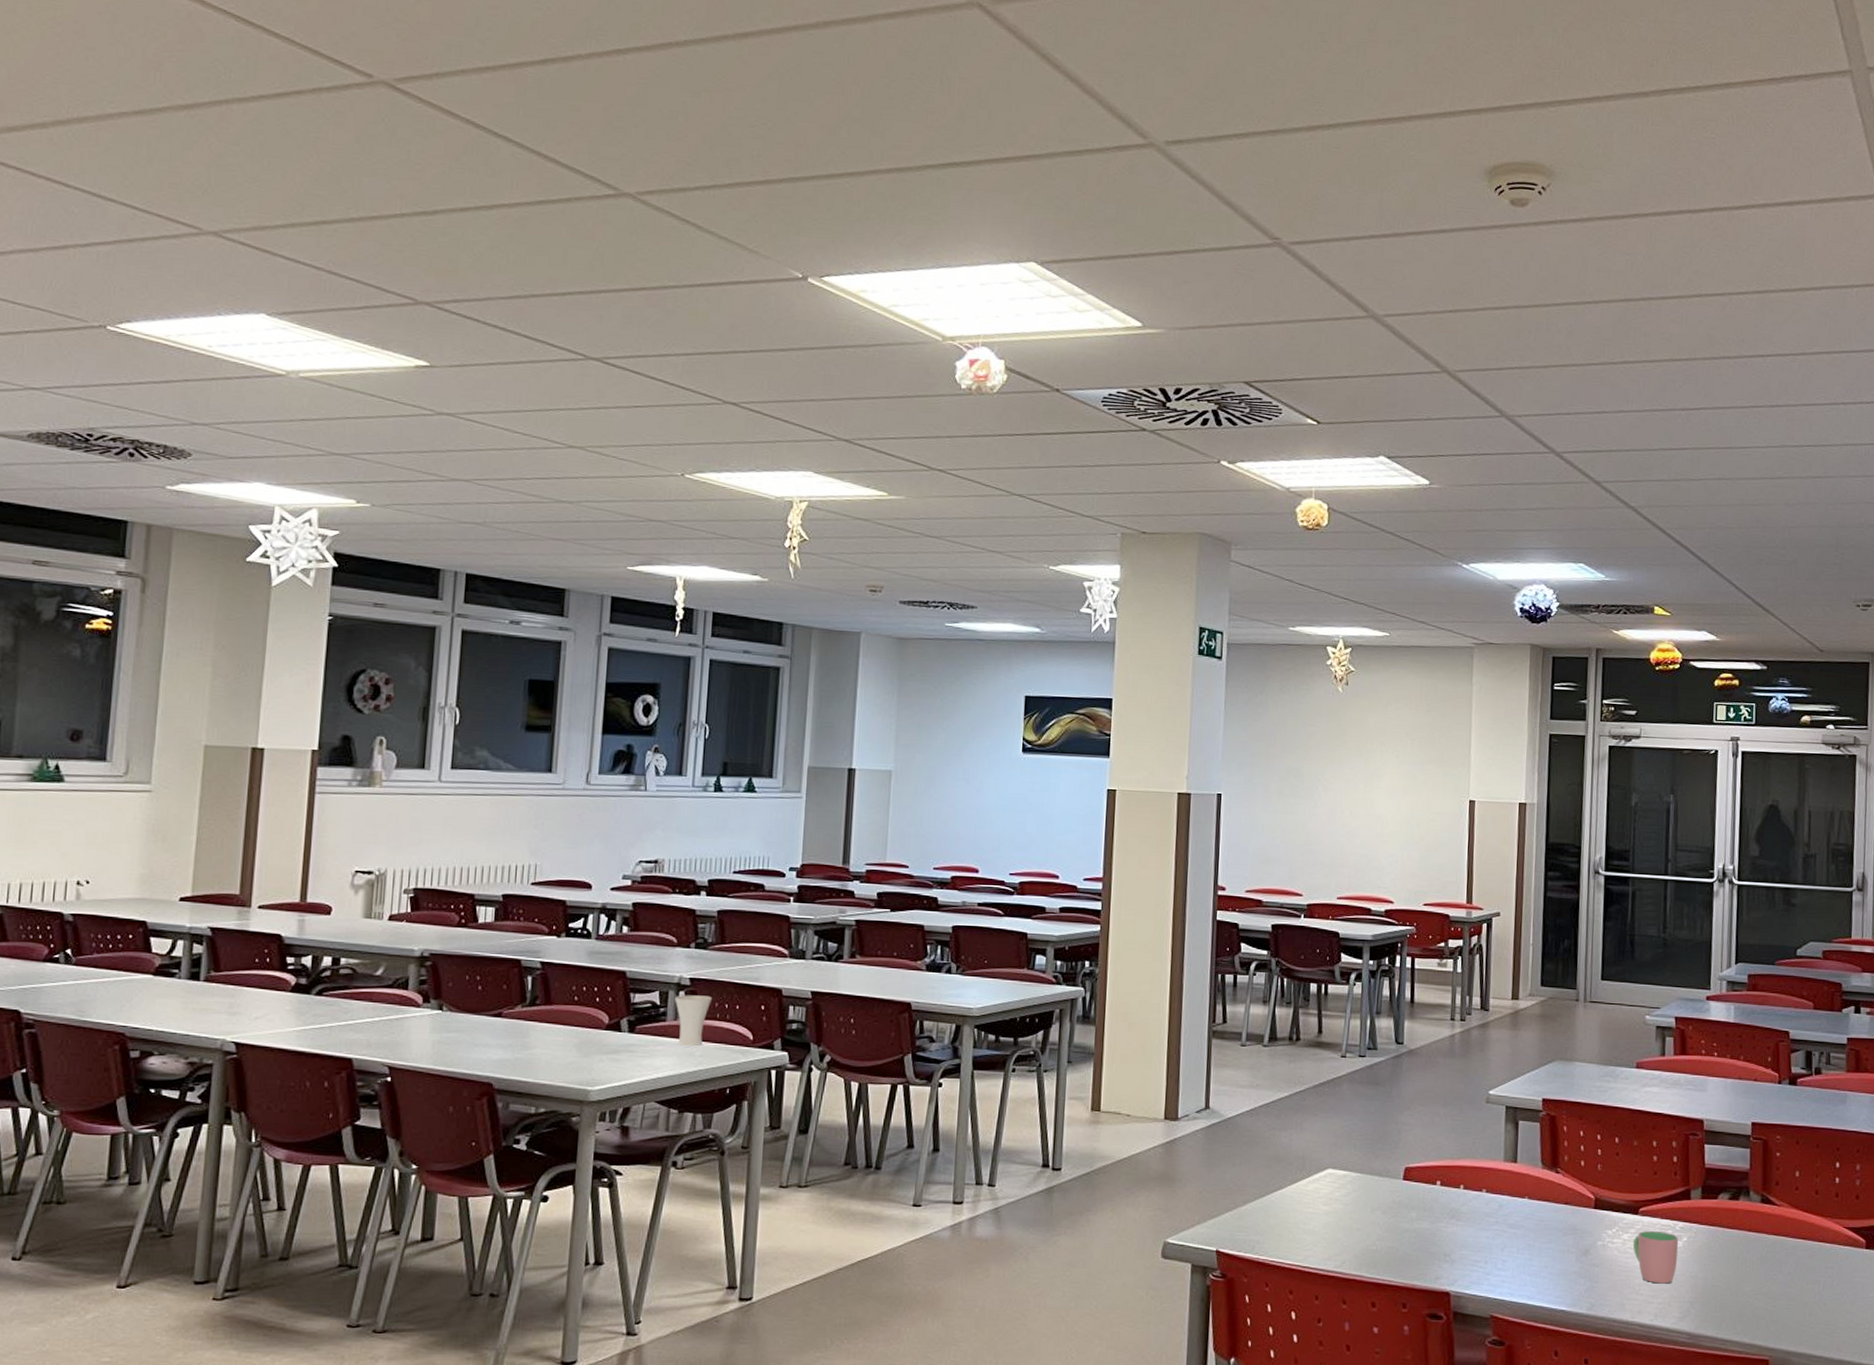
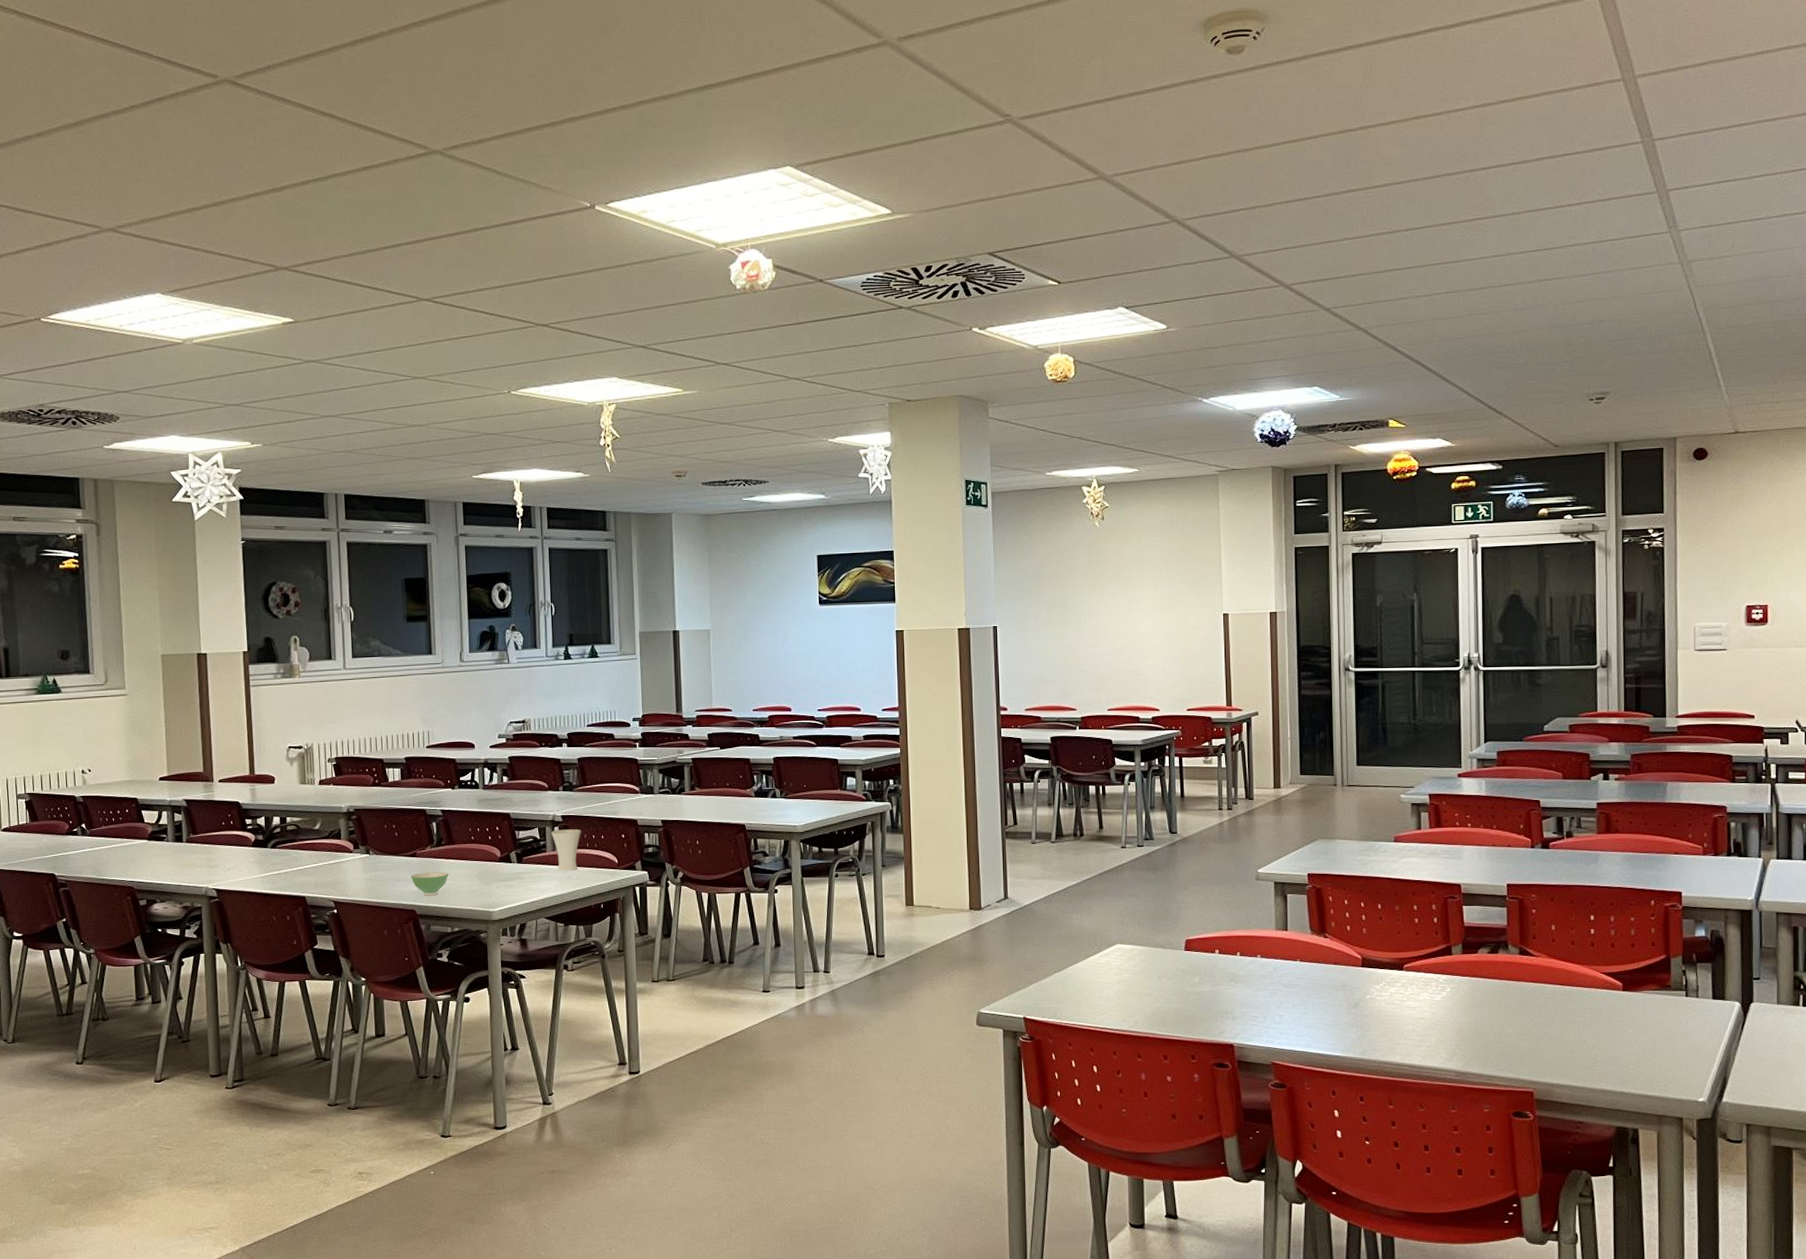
bowl: none [491,1037,540,1067] -> present [410,872,449,896]
cup: present [1632,1230,1679,1284] -> none [1399,983,1443,1030]

